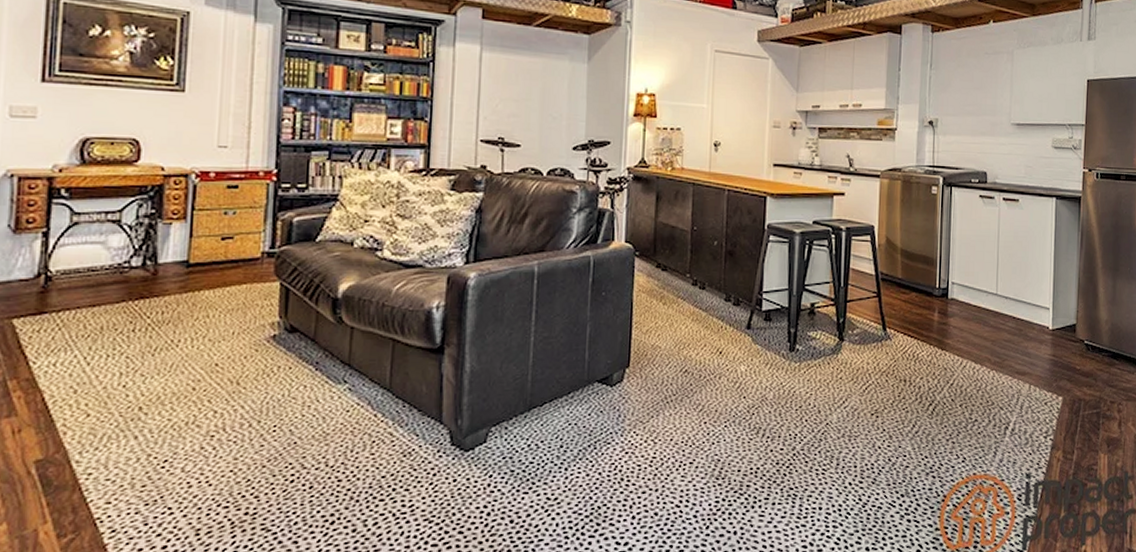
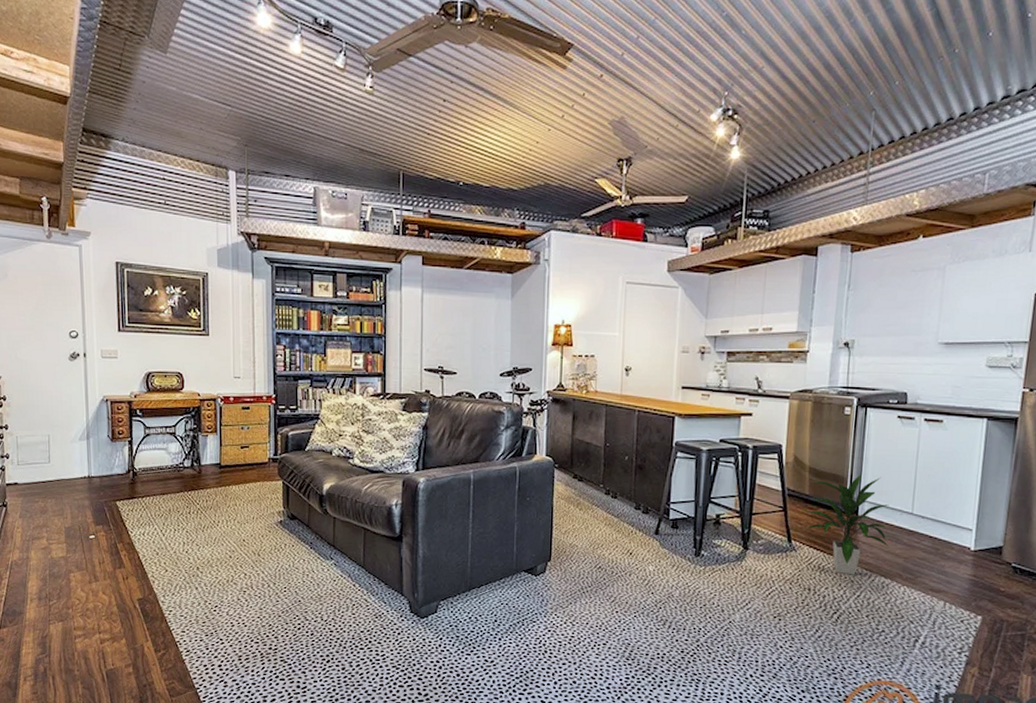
indoor plant: none [898,255,979,362] -> present [804,474,890,575]

